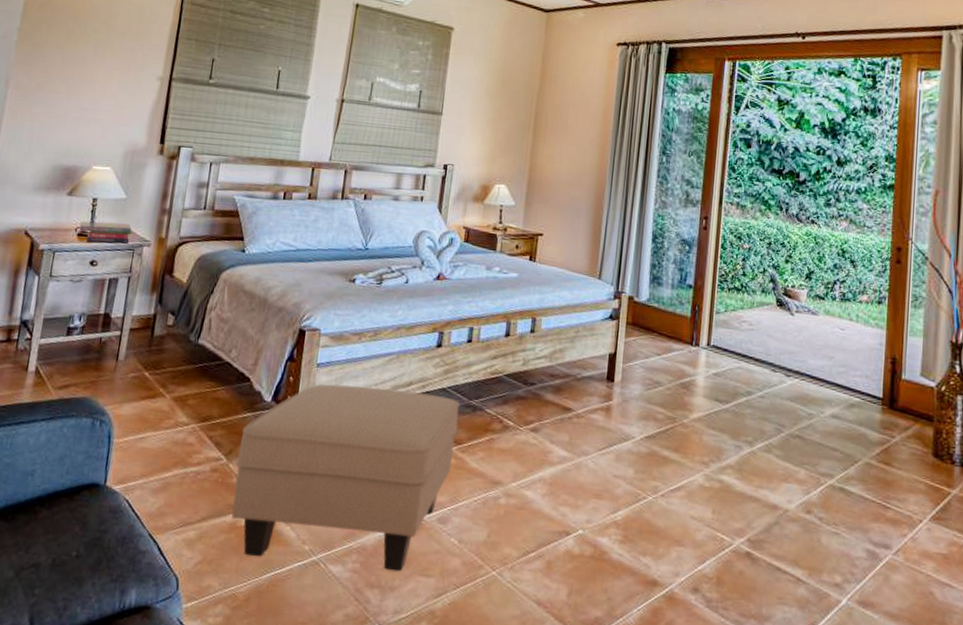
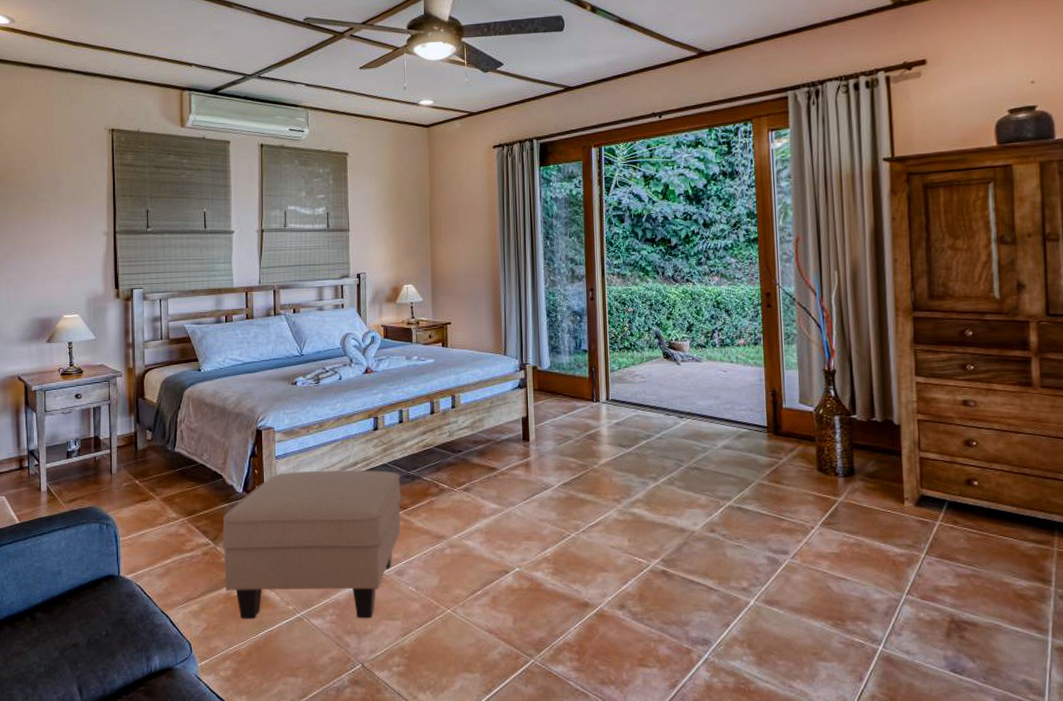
books: present [79,221,132,244] -> none [61,360,105,380]

